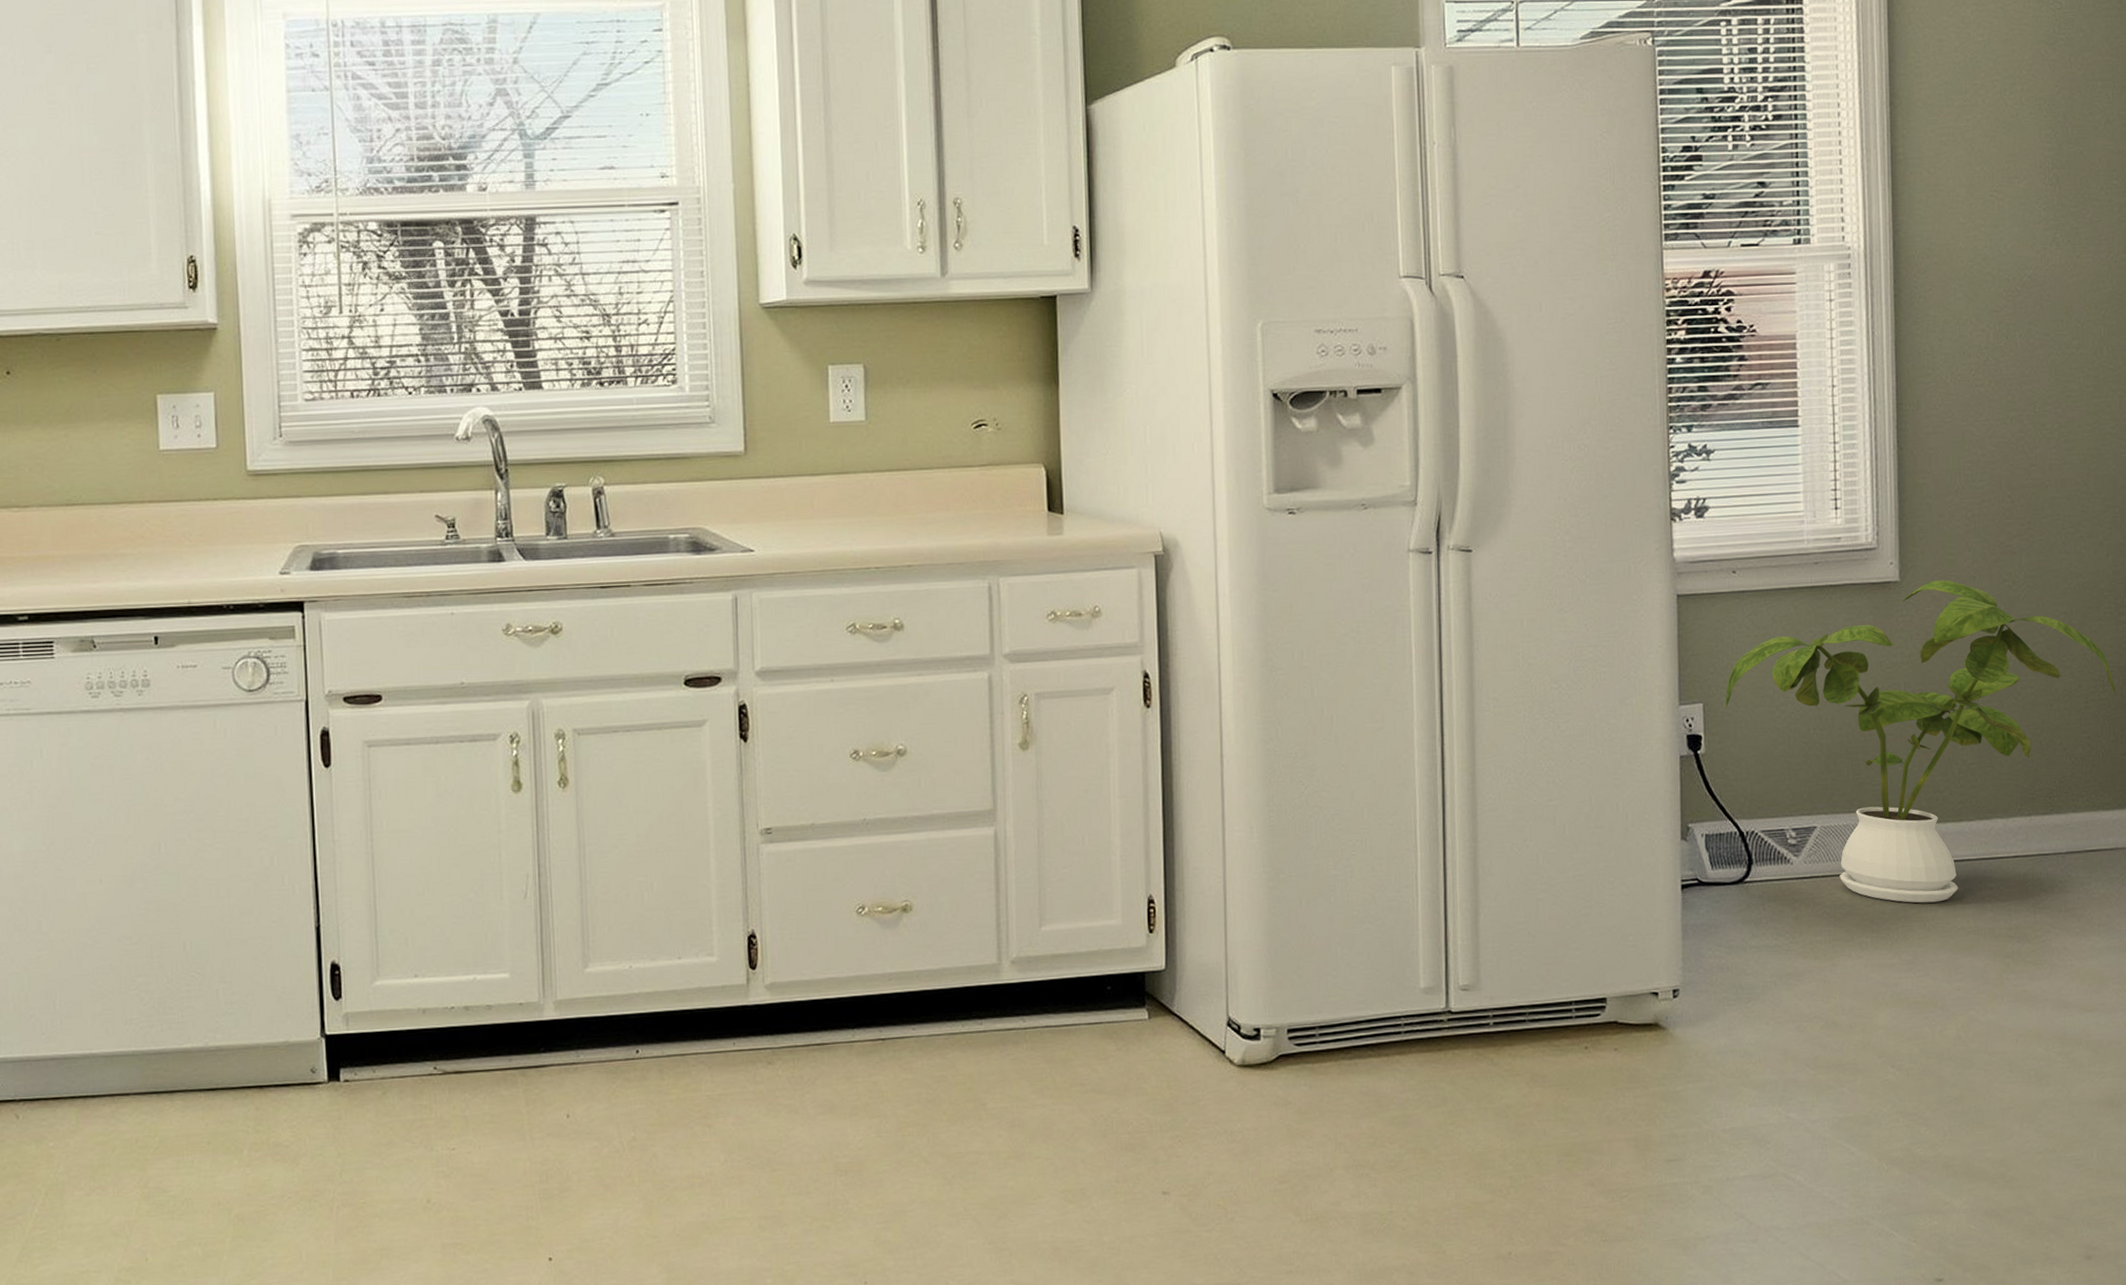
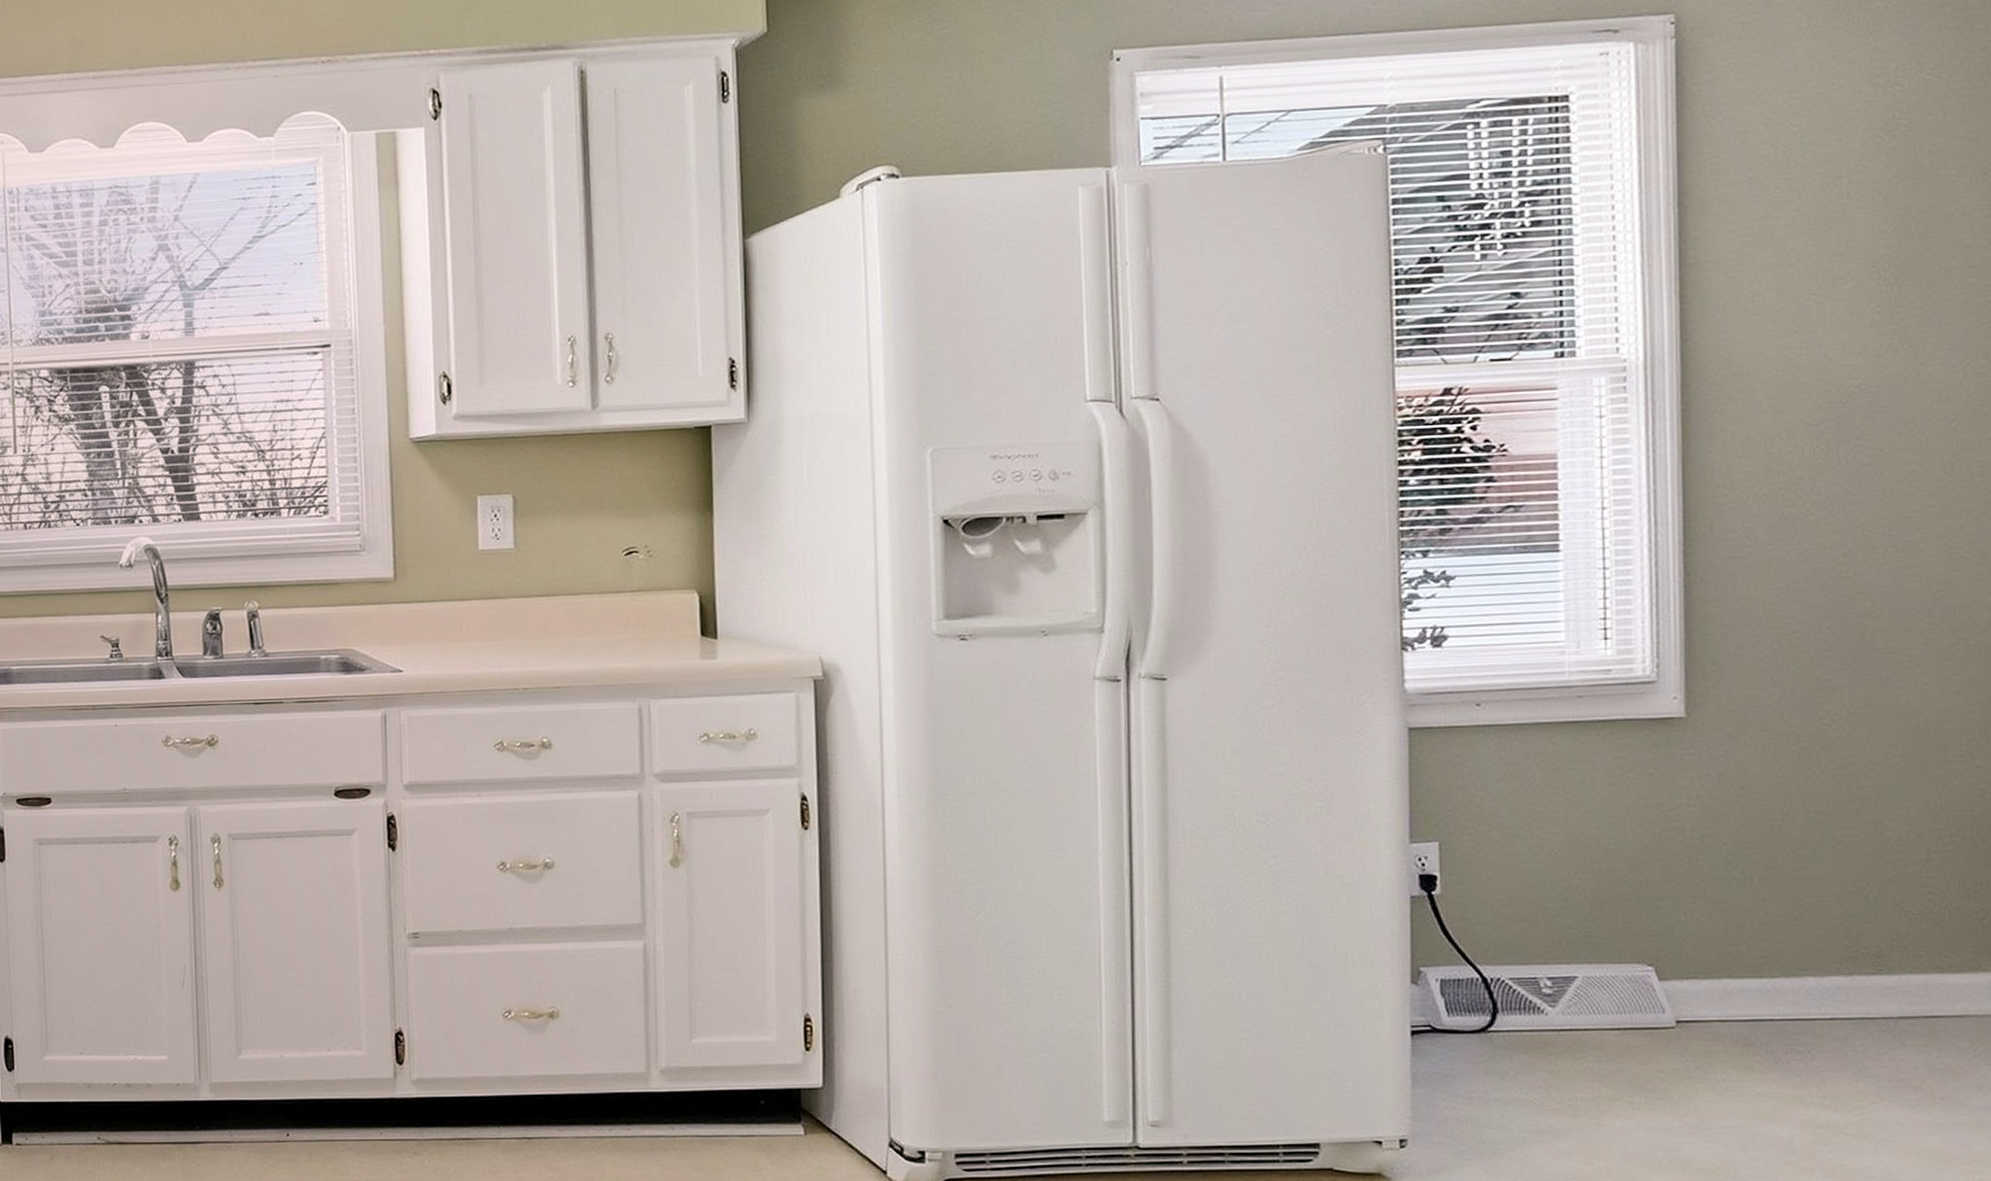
house plant: present [1725,580,2117,903] -> none [1466,717,1969,1064]

